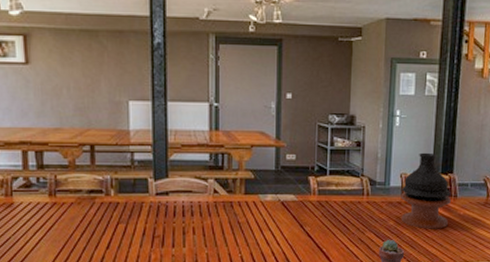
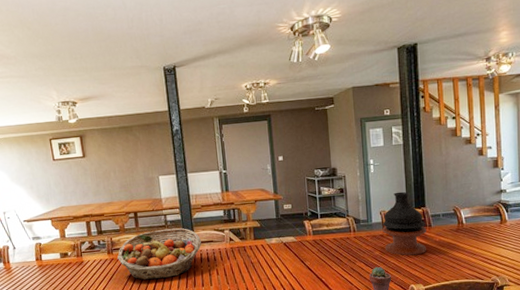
fruit basket: none [62,170,176,234] -> present [117,228,201,281]

